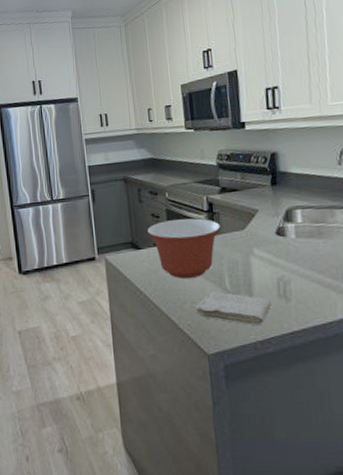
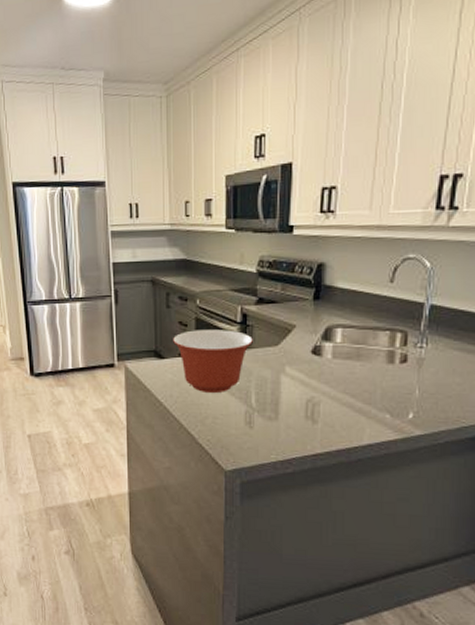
washcloth: present [196,292,272,325] -> none [217,408,297,444]

